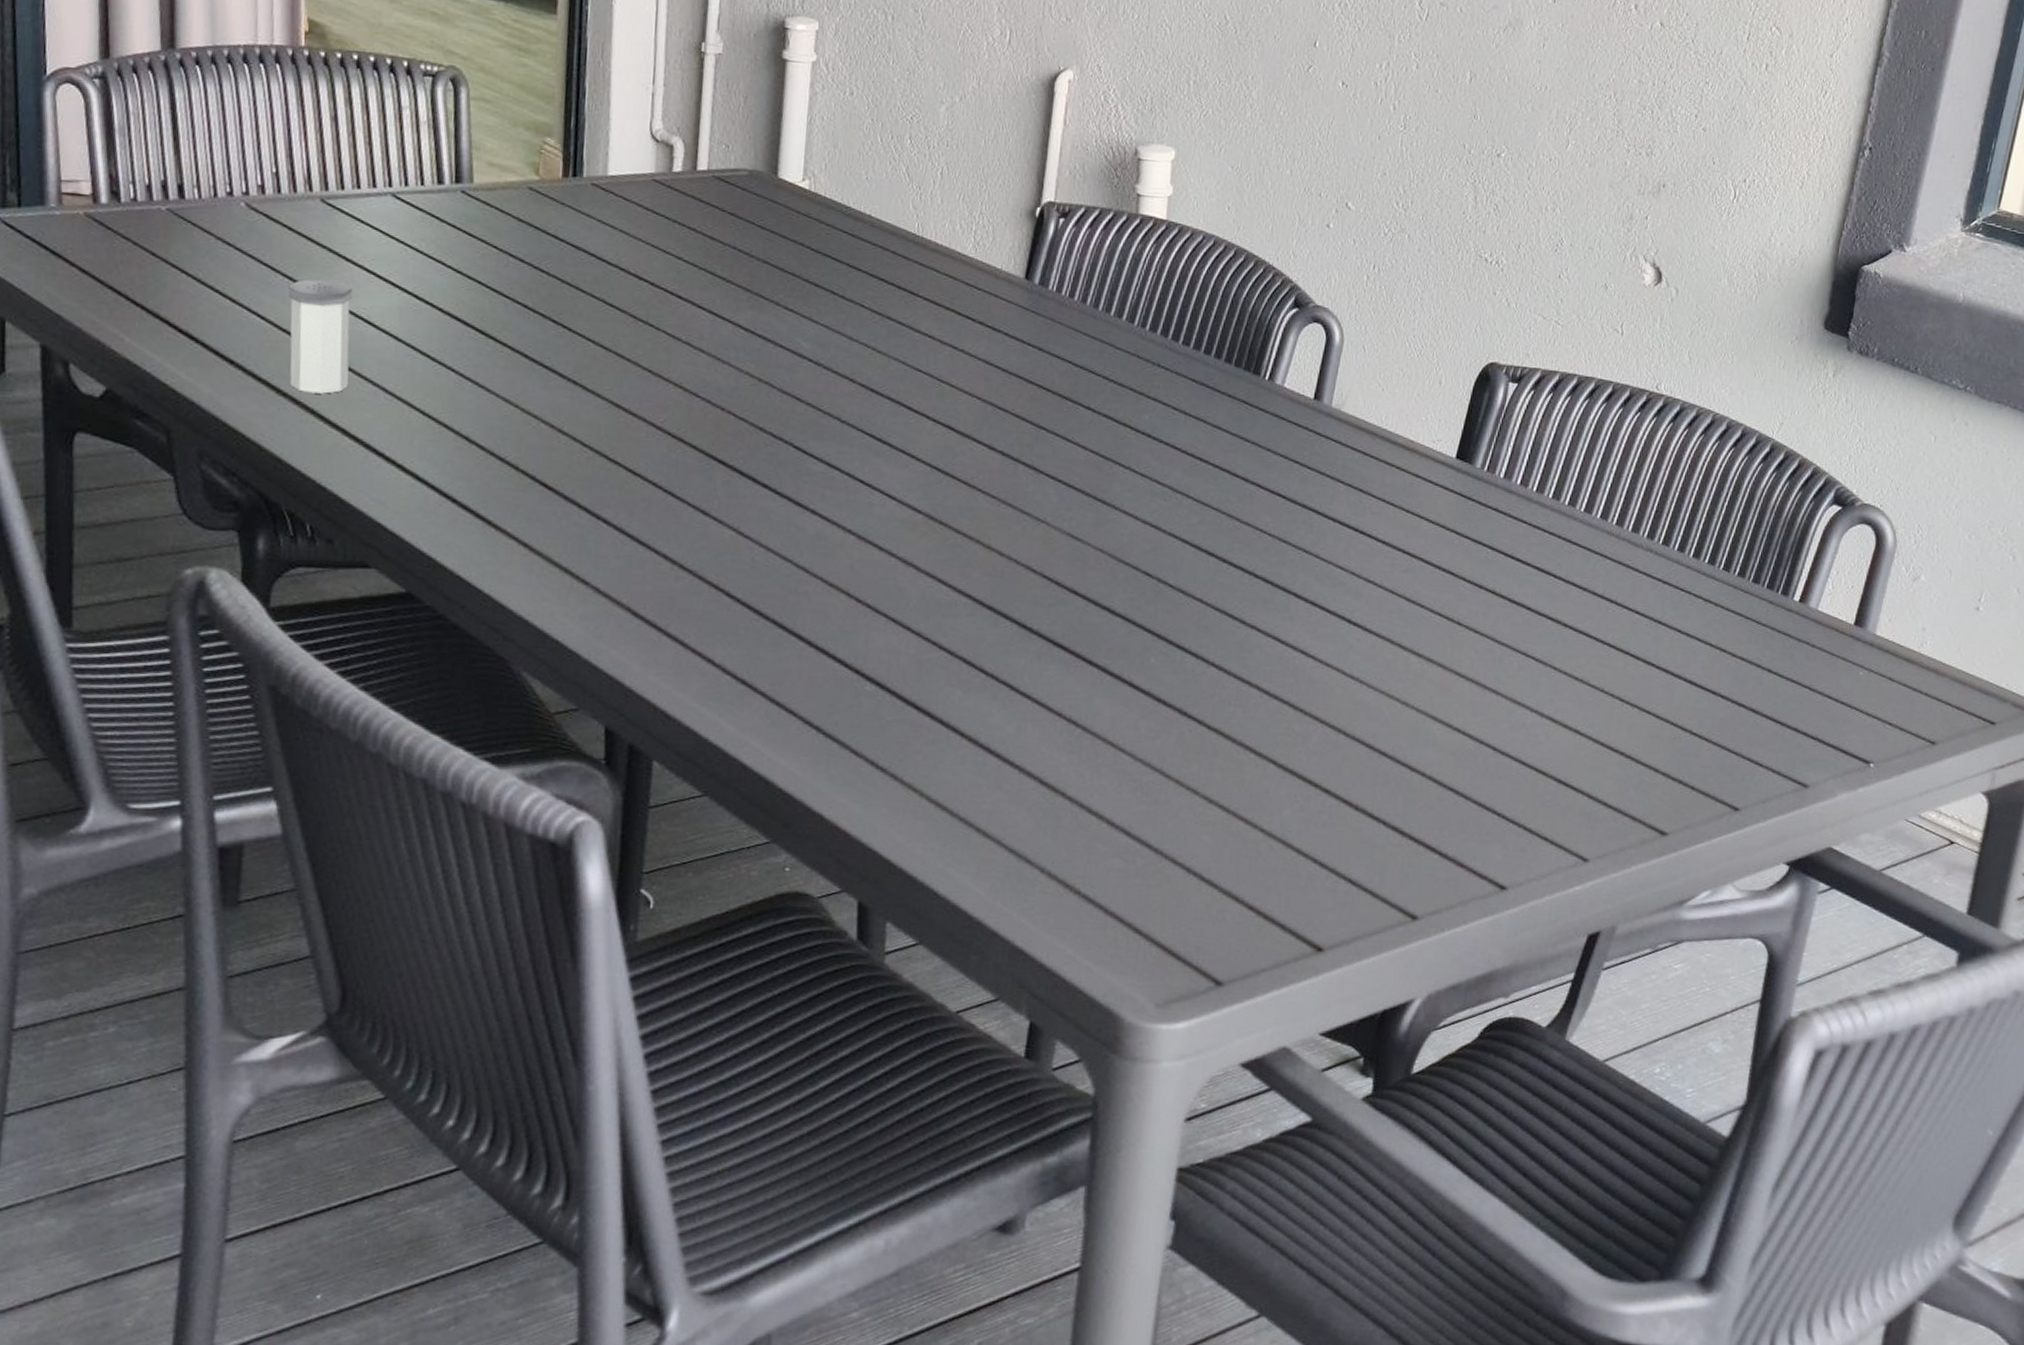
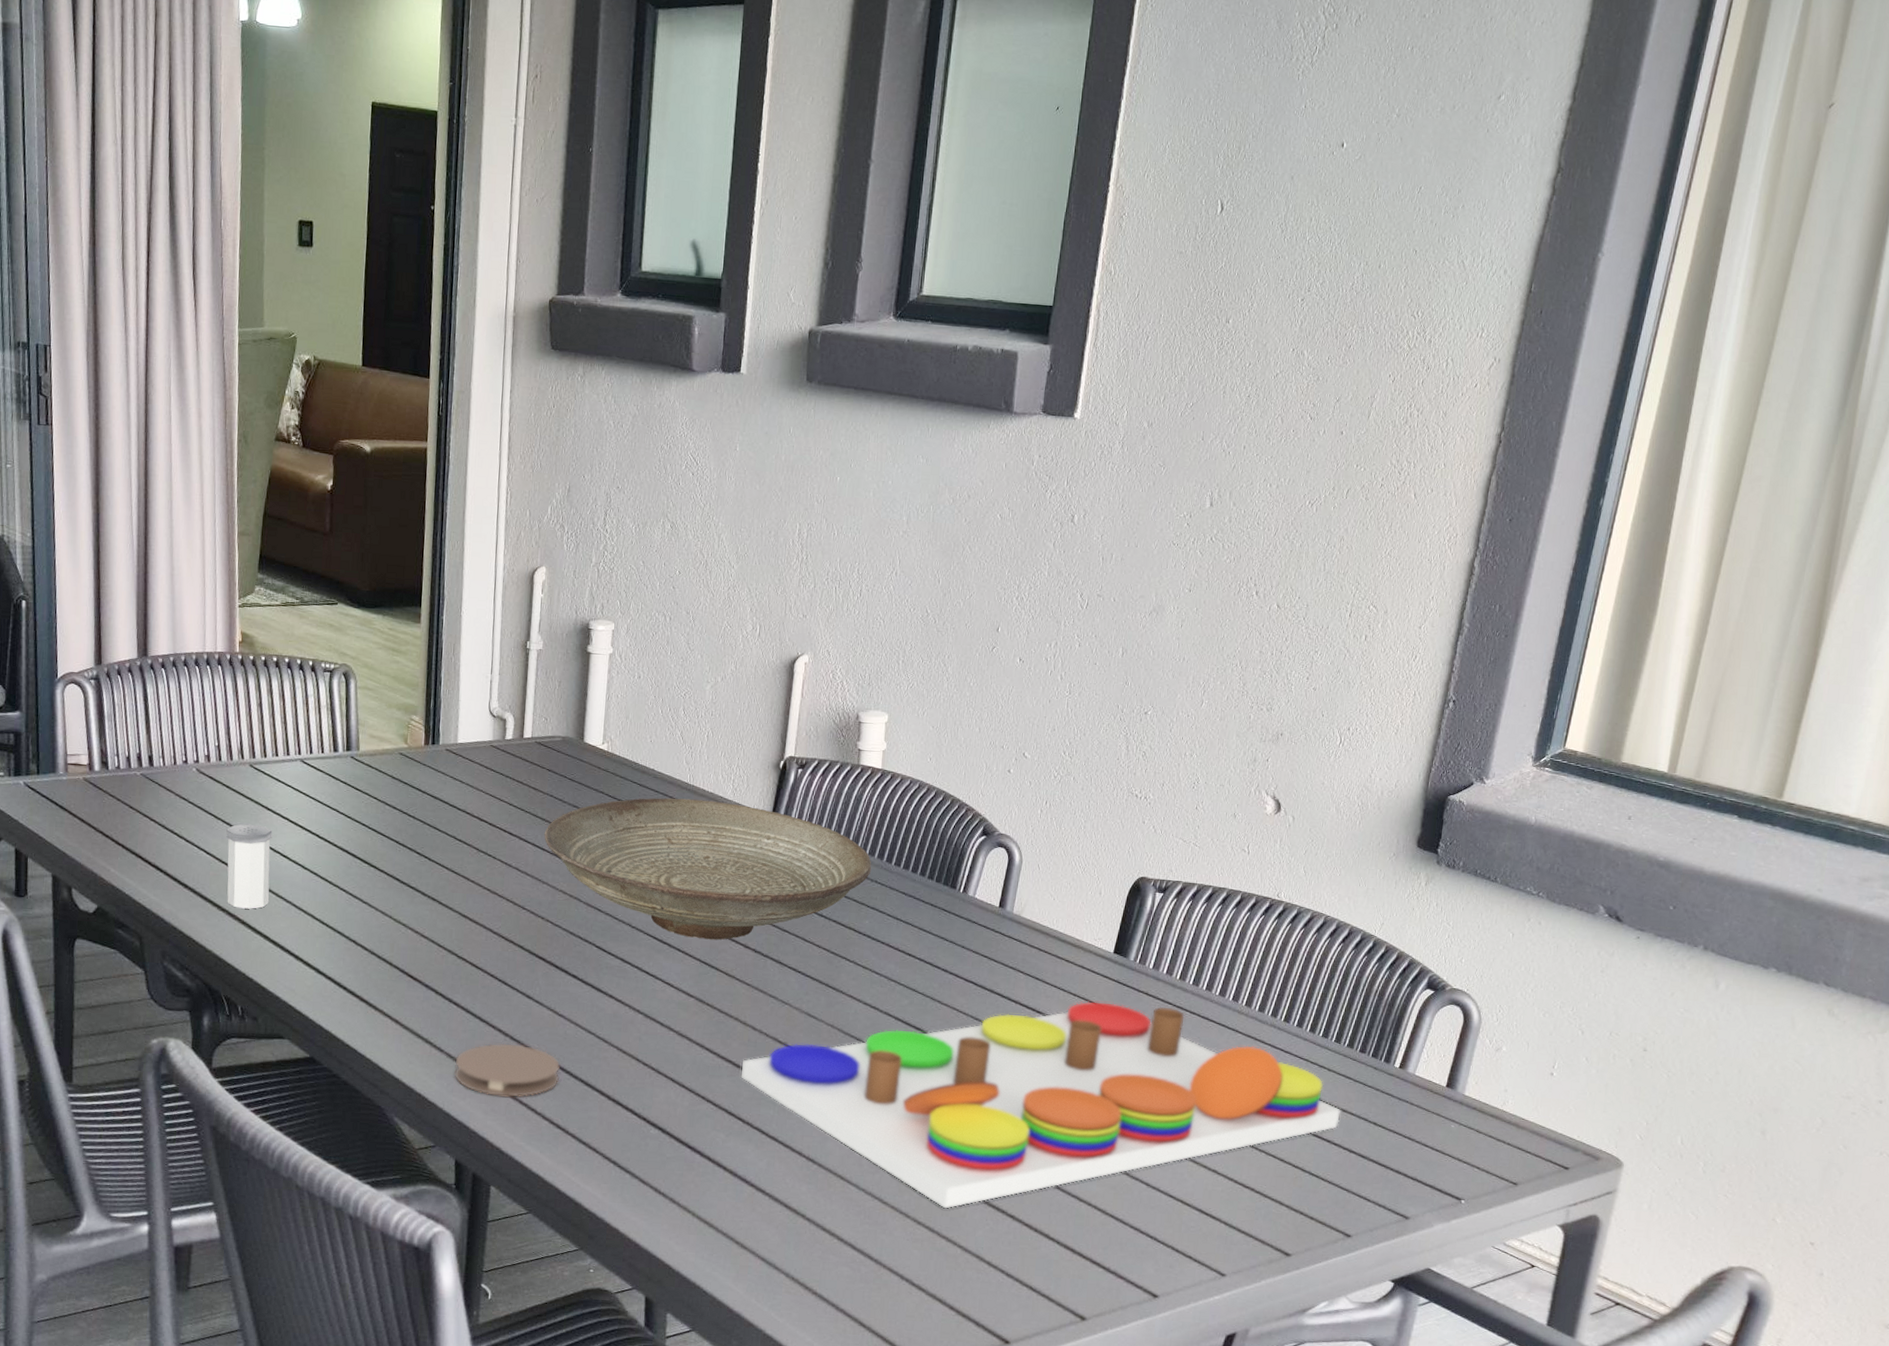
coaster: none [603,573,745,644] -> present [454,1043,560,1097]
decorative bowl: none [724,252,1153,440] -> present [544,797,872,940]
board game: none [984,519,1729,783] -> present [742,1001,1341,1209]

